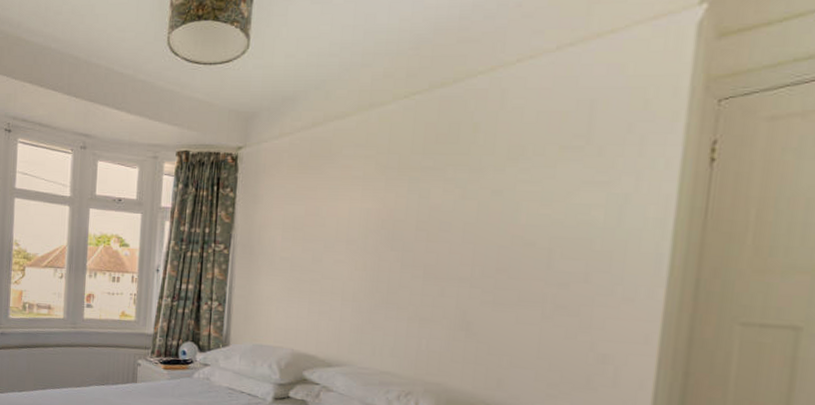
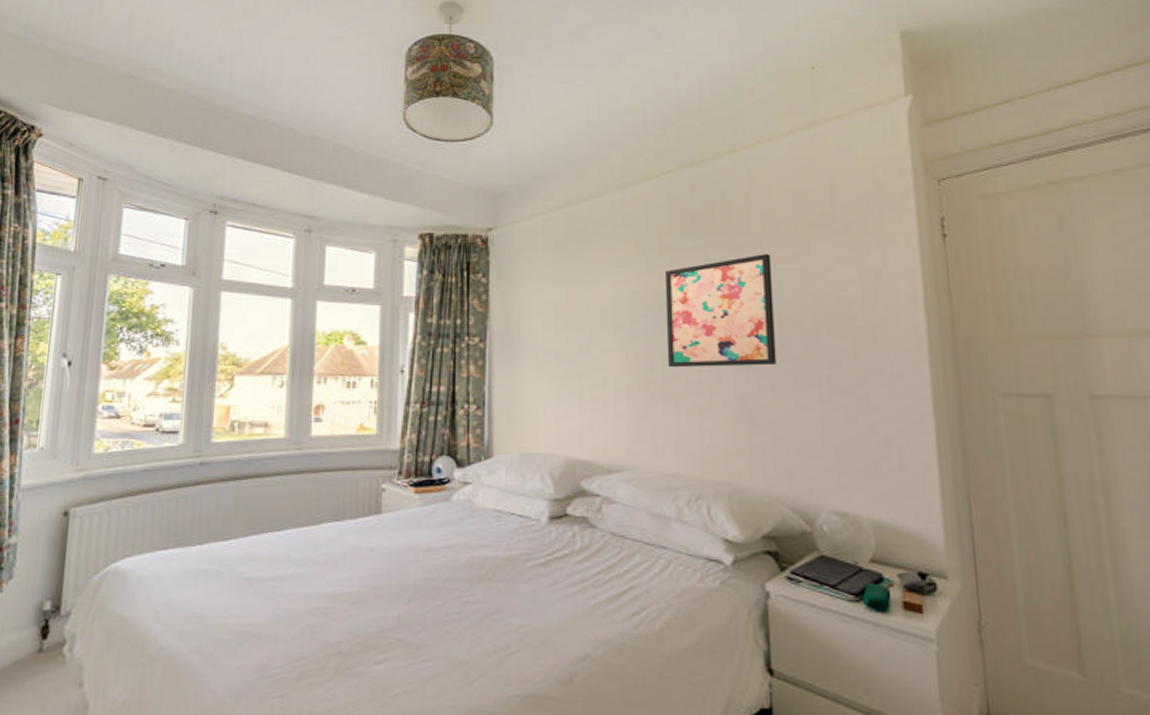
wall art: none [394,176,513,283] -> present [664,254,777,368]

